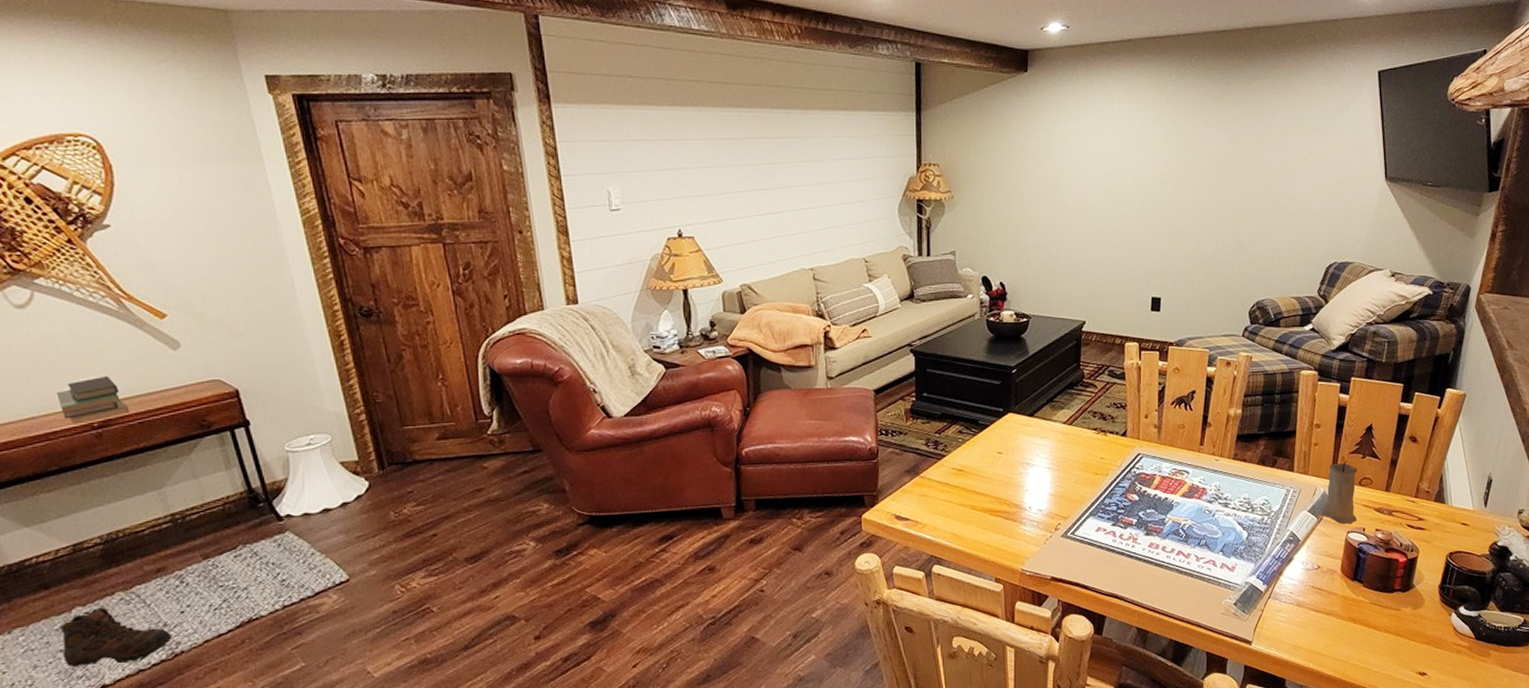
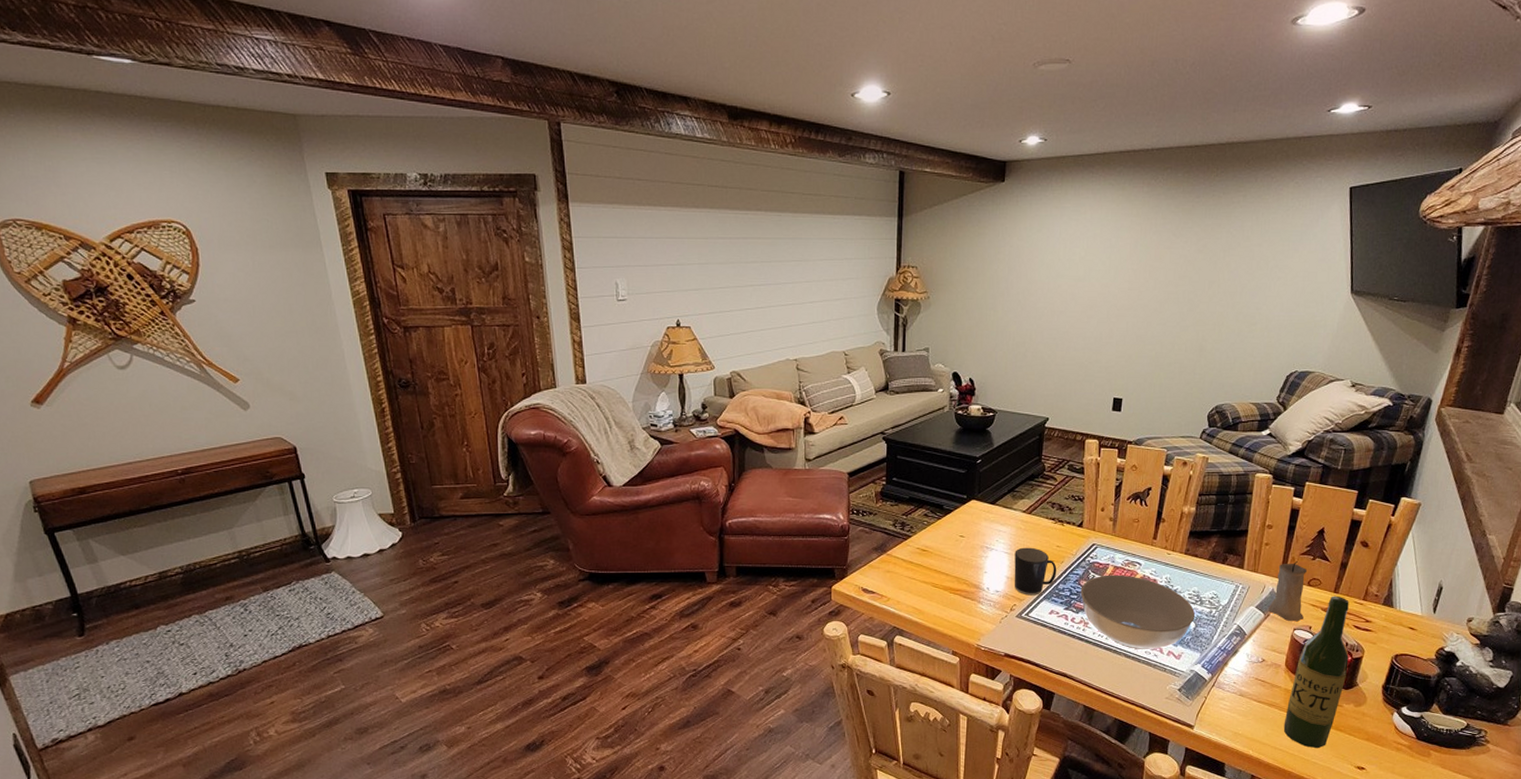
books: present [55,375,130,425] -> none [148,429,208,471]
hiking boot: present [59,607,173,667] -> none [147,627,237,675]
mug: none [1056,461,1102,513] -> present [1014,547,1057,596]
bowl: none [1127,485,1248,565] -> present [1080,574,1196,650]
wine bottle: none [1343,494,1404,657] -> present [1283,596,1349,749]

